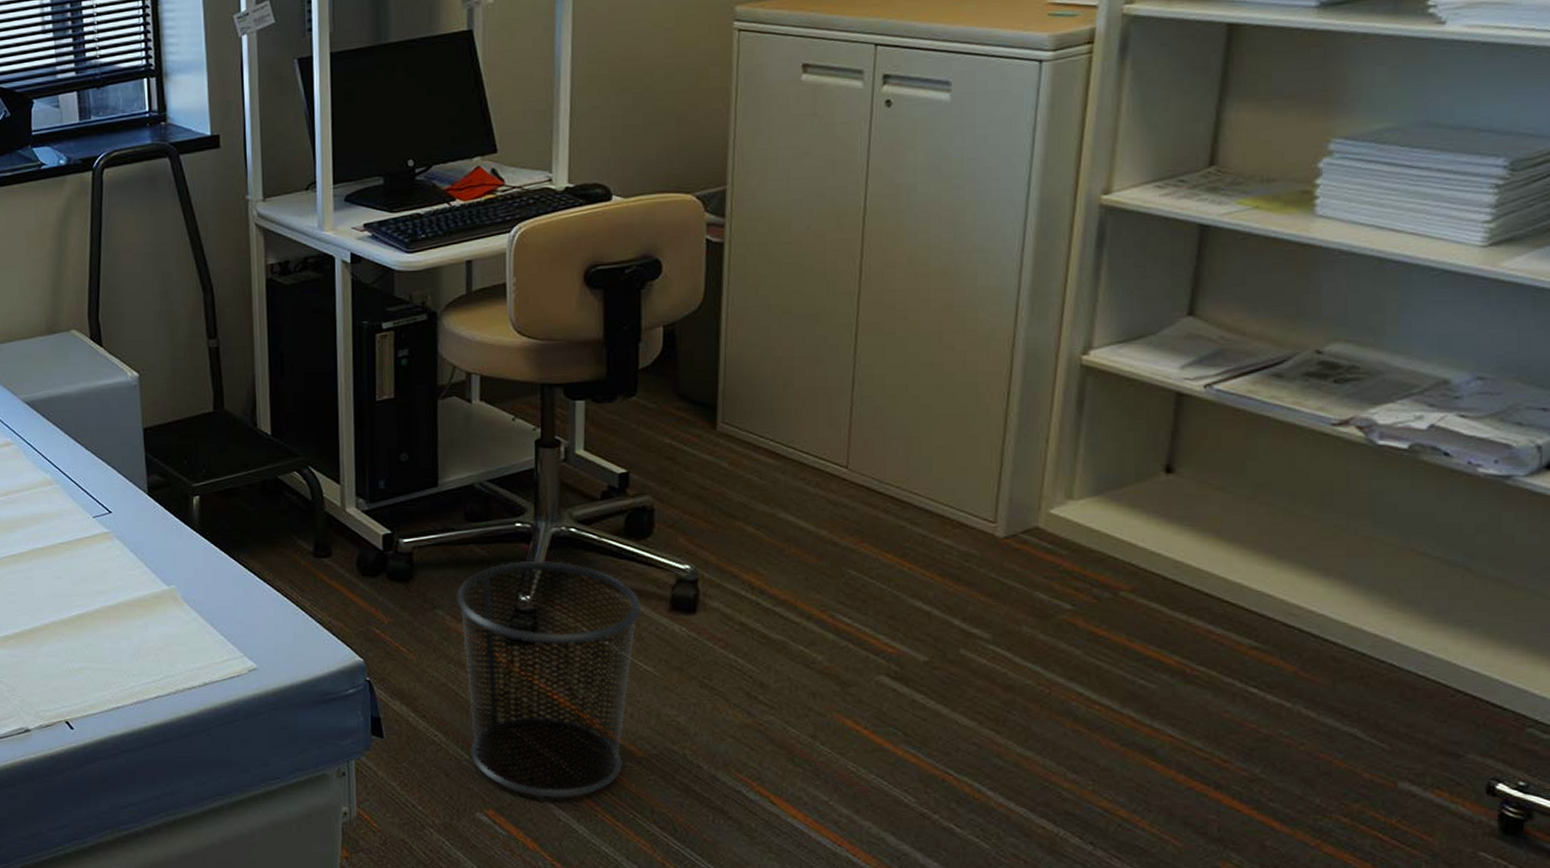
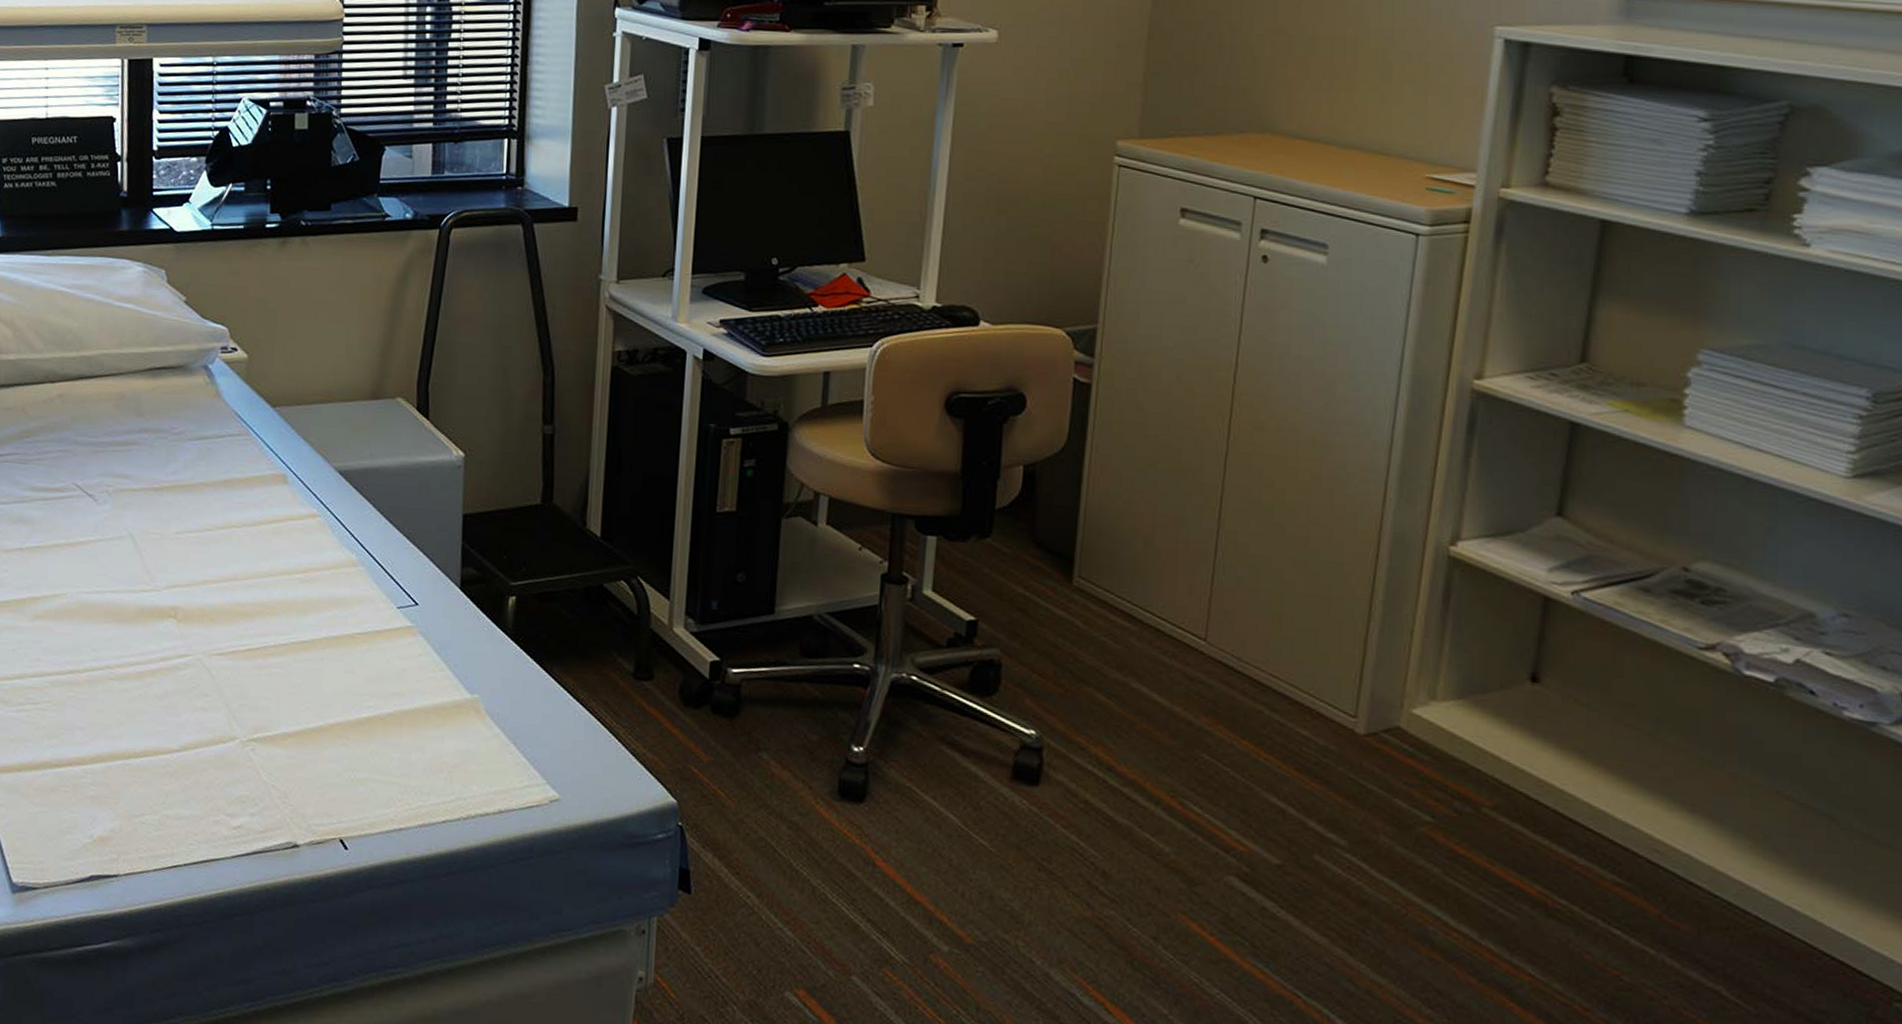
waste bin: present [456,560,641,798] -> none [784,706,981,985]

